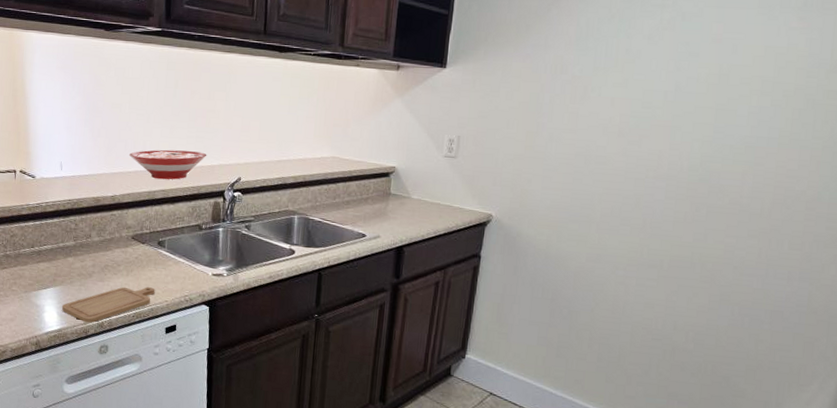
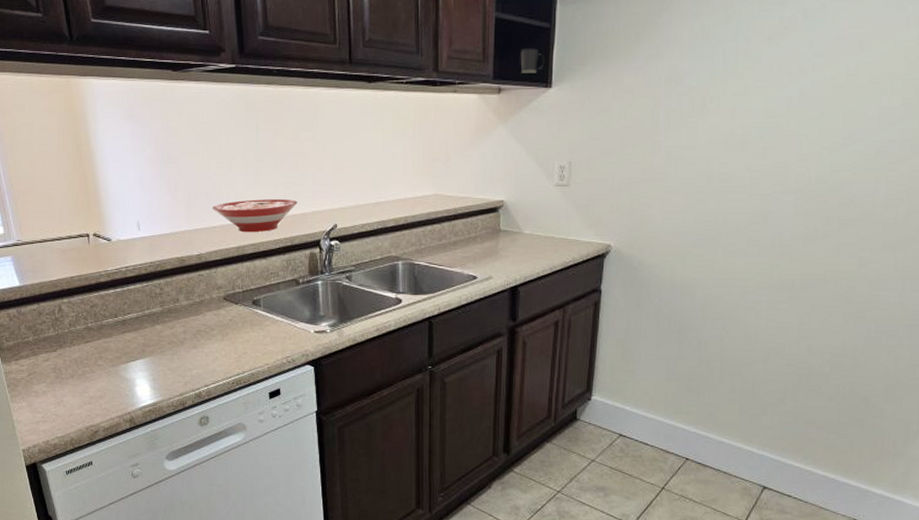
chopping board: present [61,287,155,323] -> none [154,350,254,394]
mug: none [419,31,442,55] -> present [520,48,545,75]

